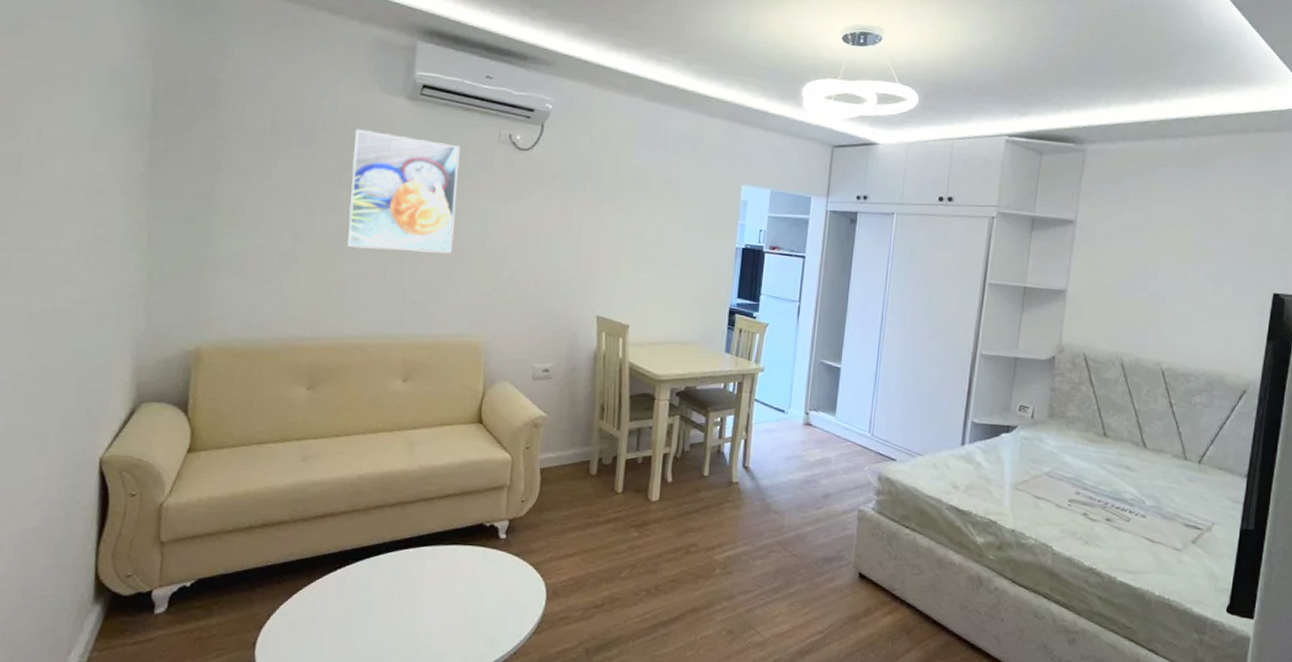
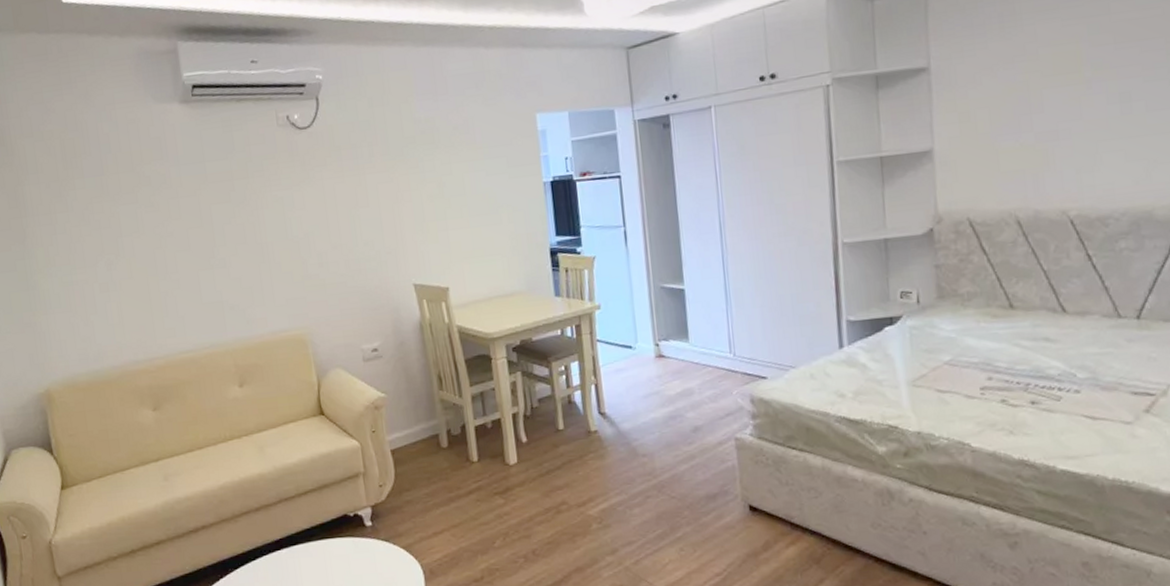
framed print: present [347,128,460,254] -> none [139,139,257,264]

